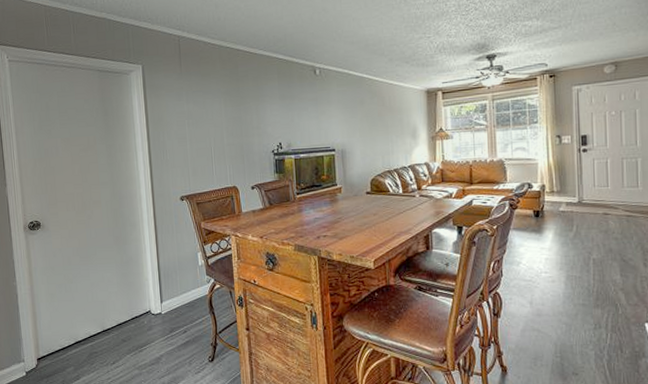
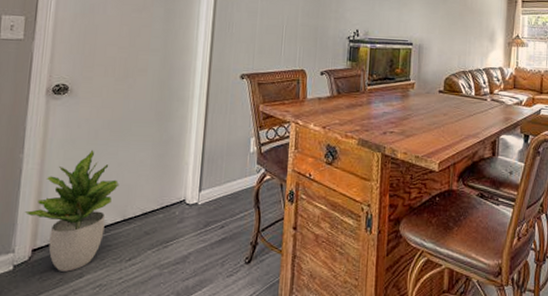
potted plant: none [25,274,95,375] -> present [24,149,120,272]

